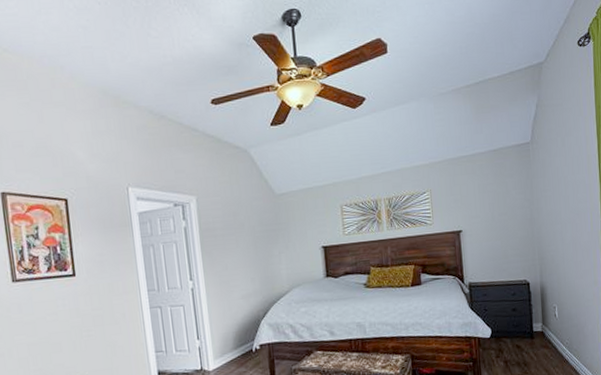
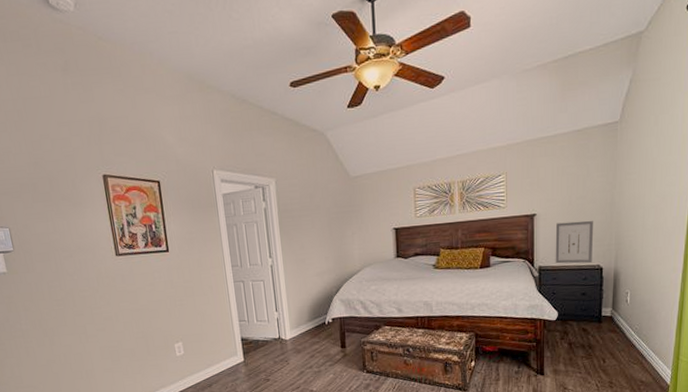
wall art: none [481,236,519,280] -> present [555,220,593,264]

